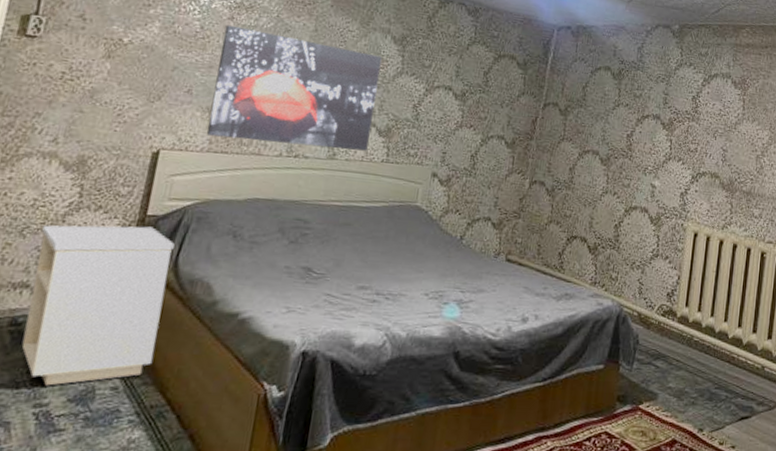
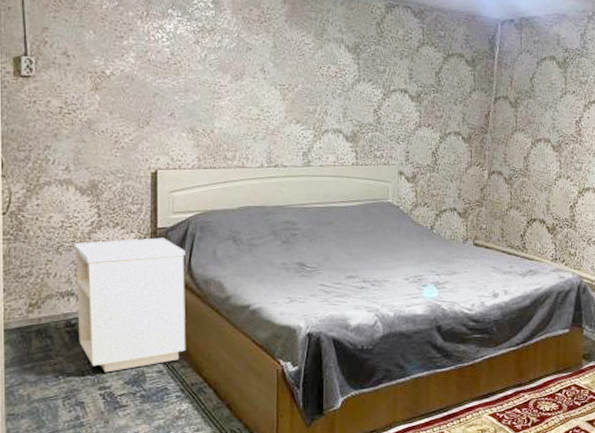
wall art: present [206,24,382,151] -> none [193,49,339,157]

